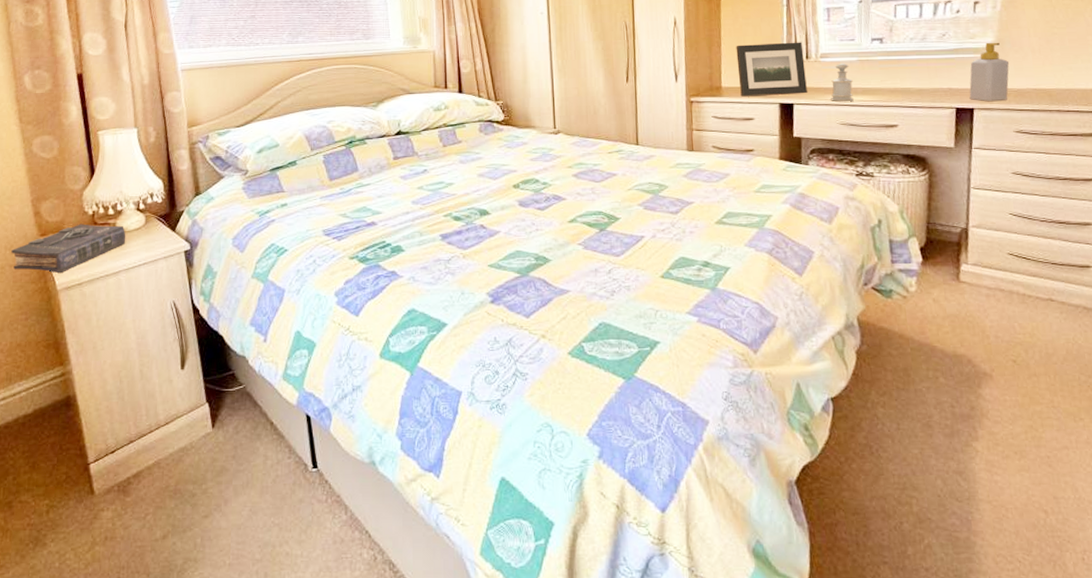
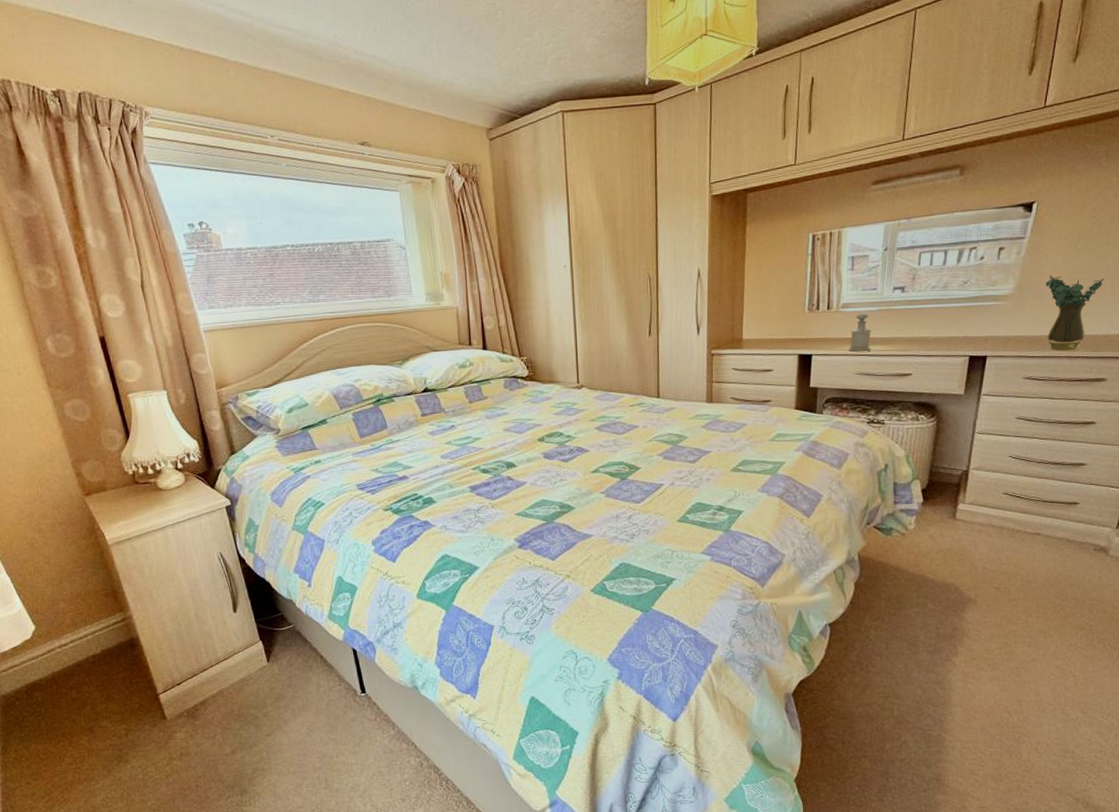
book: present [11,224,126,273] -> none [59,483,168,529]
picture frame: present [736,42,807,97] -> none [758,292,826,349]
soap bottle: present [969,42,1010,102] -> none [984,289,1027,350]
vase: none [1025,28,1084,105] -> present [1046,274,1104,351]

